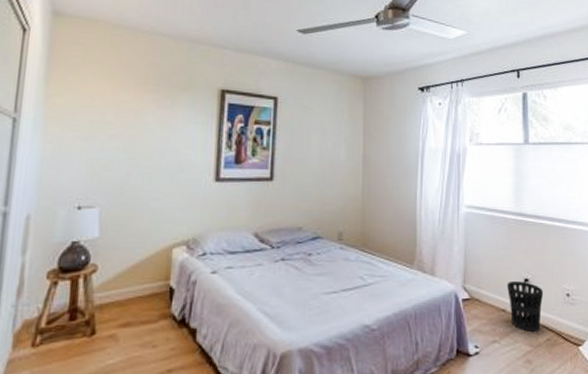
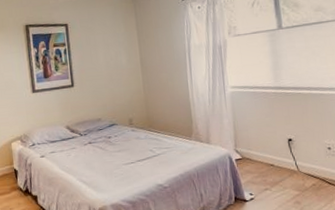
wastebasket: present [507,281,544,333] -> none [273,141,307,180]

